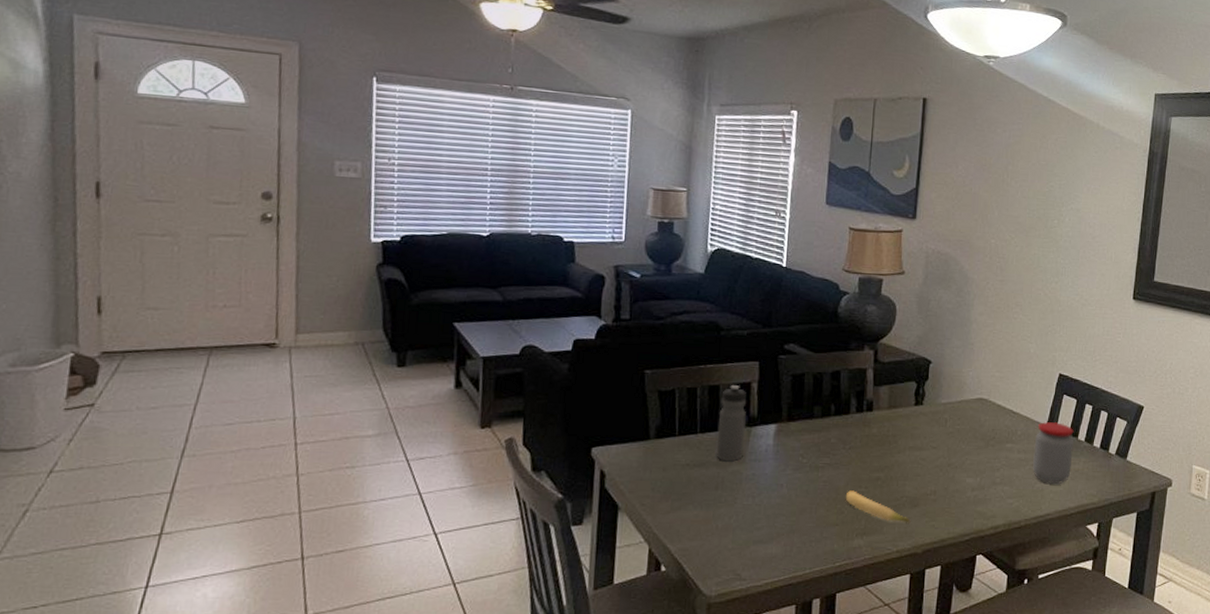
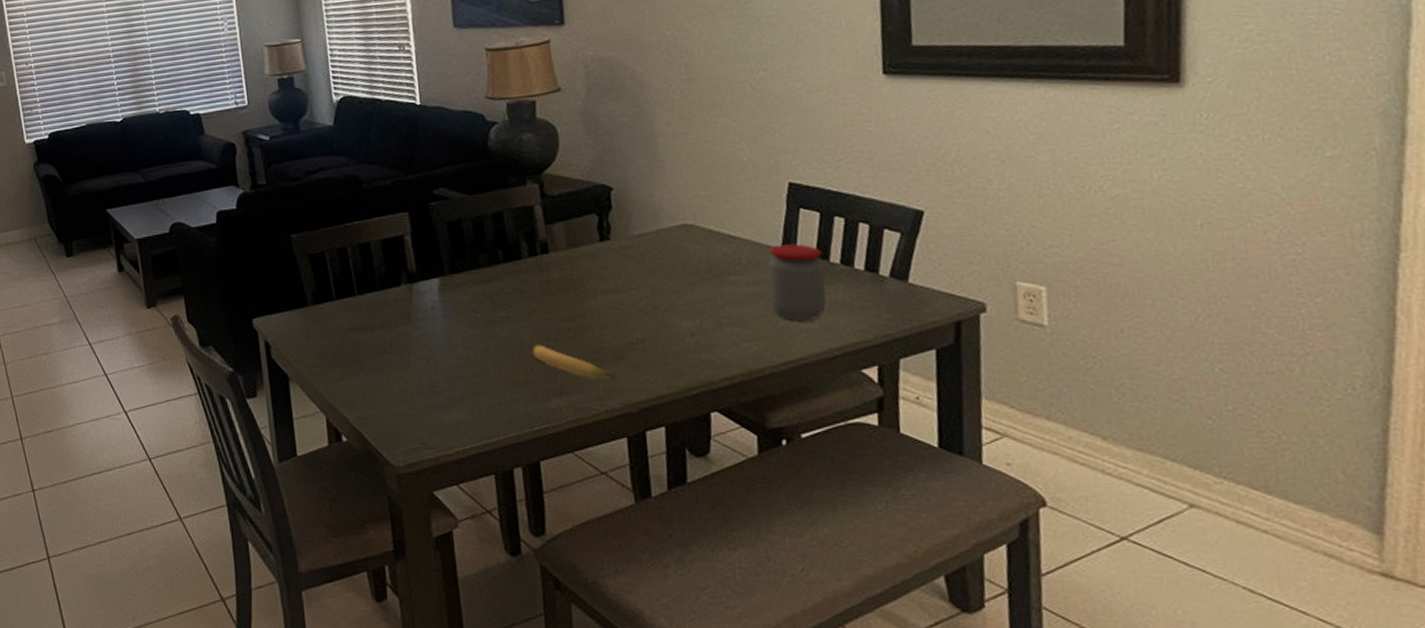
water bottle: present [716,385,747,461] -> none [374,240,408,322]

